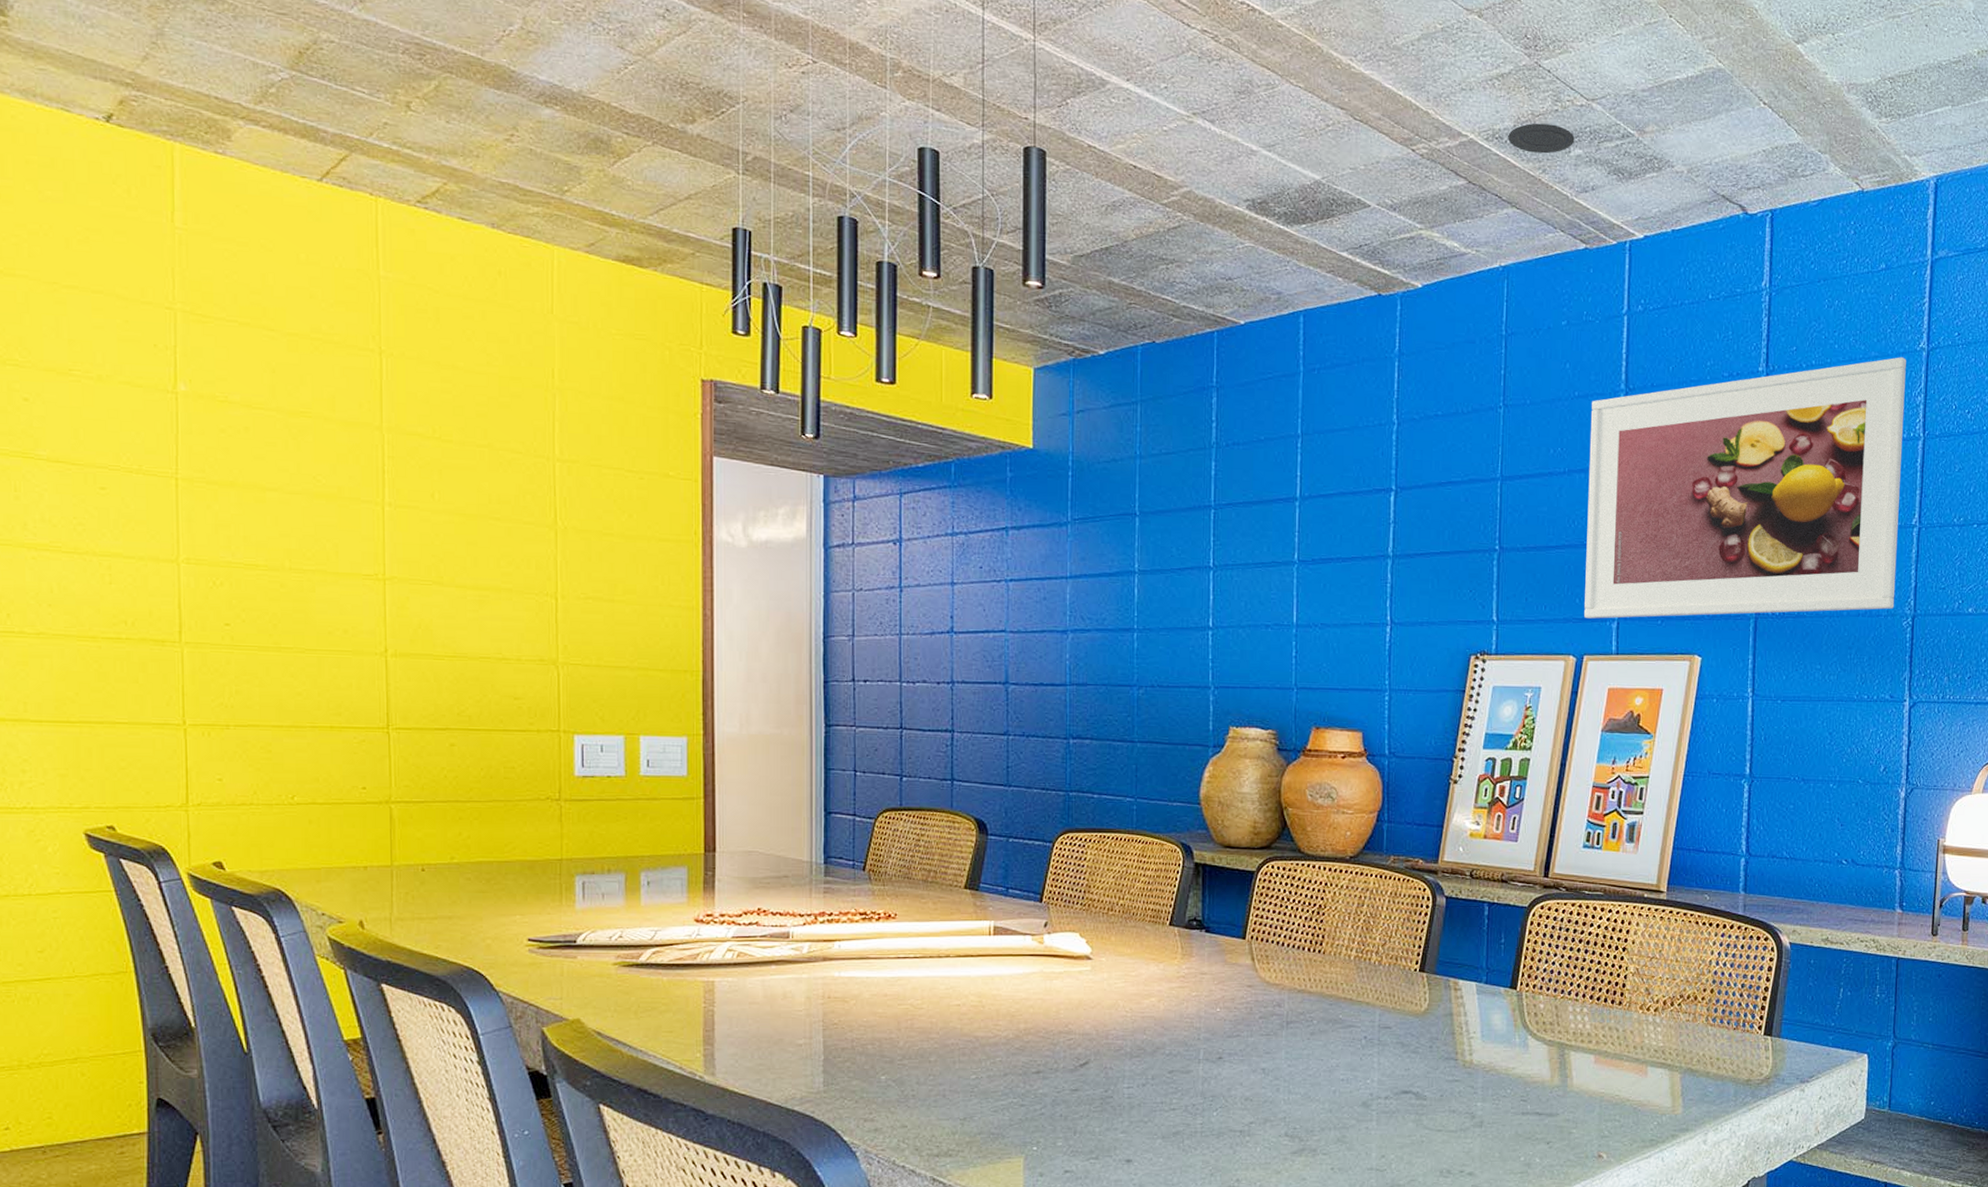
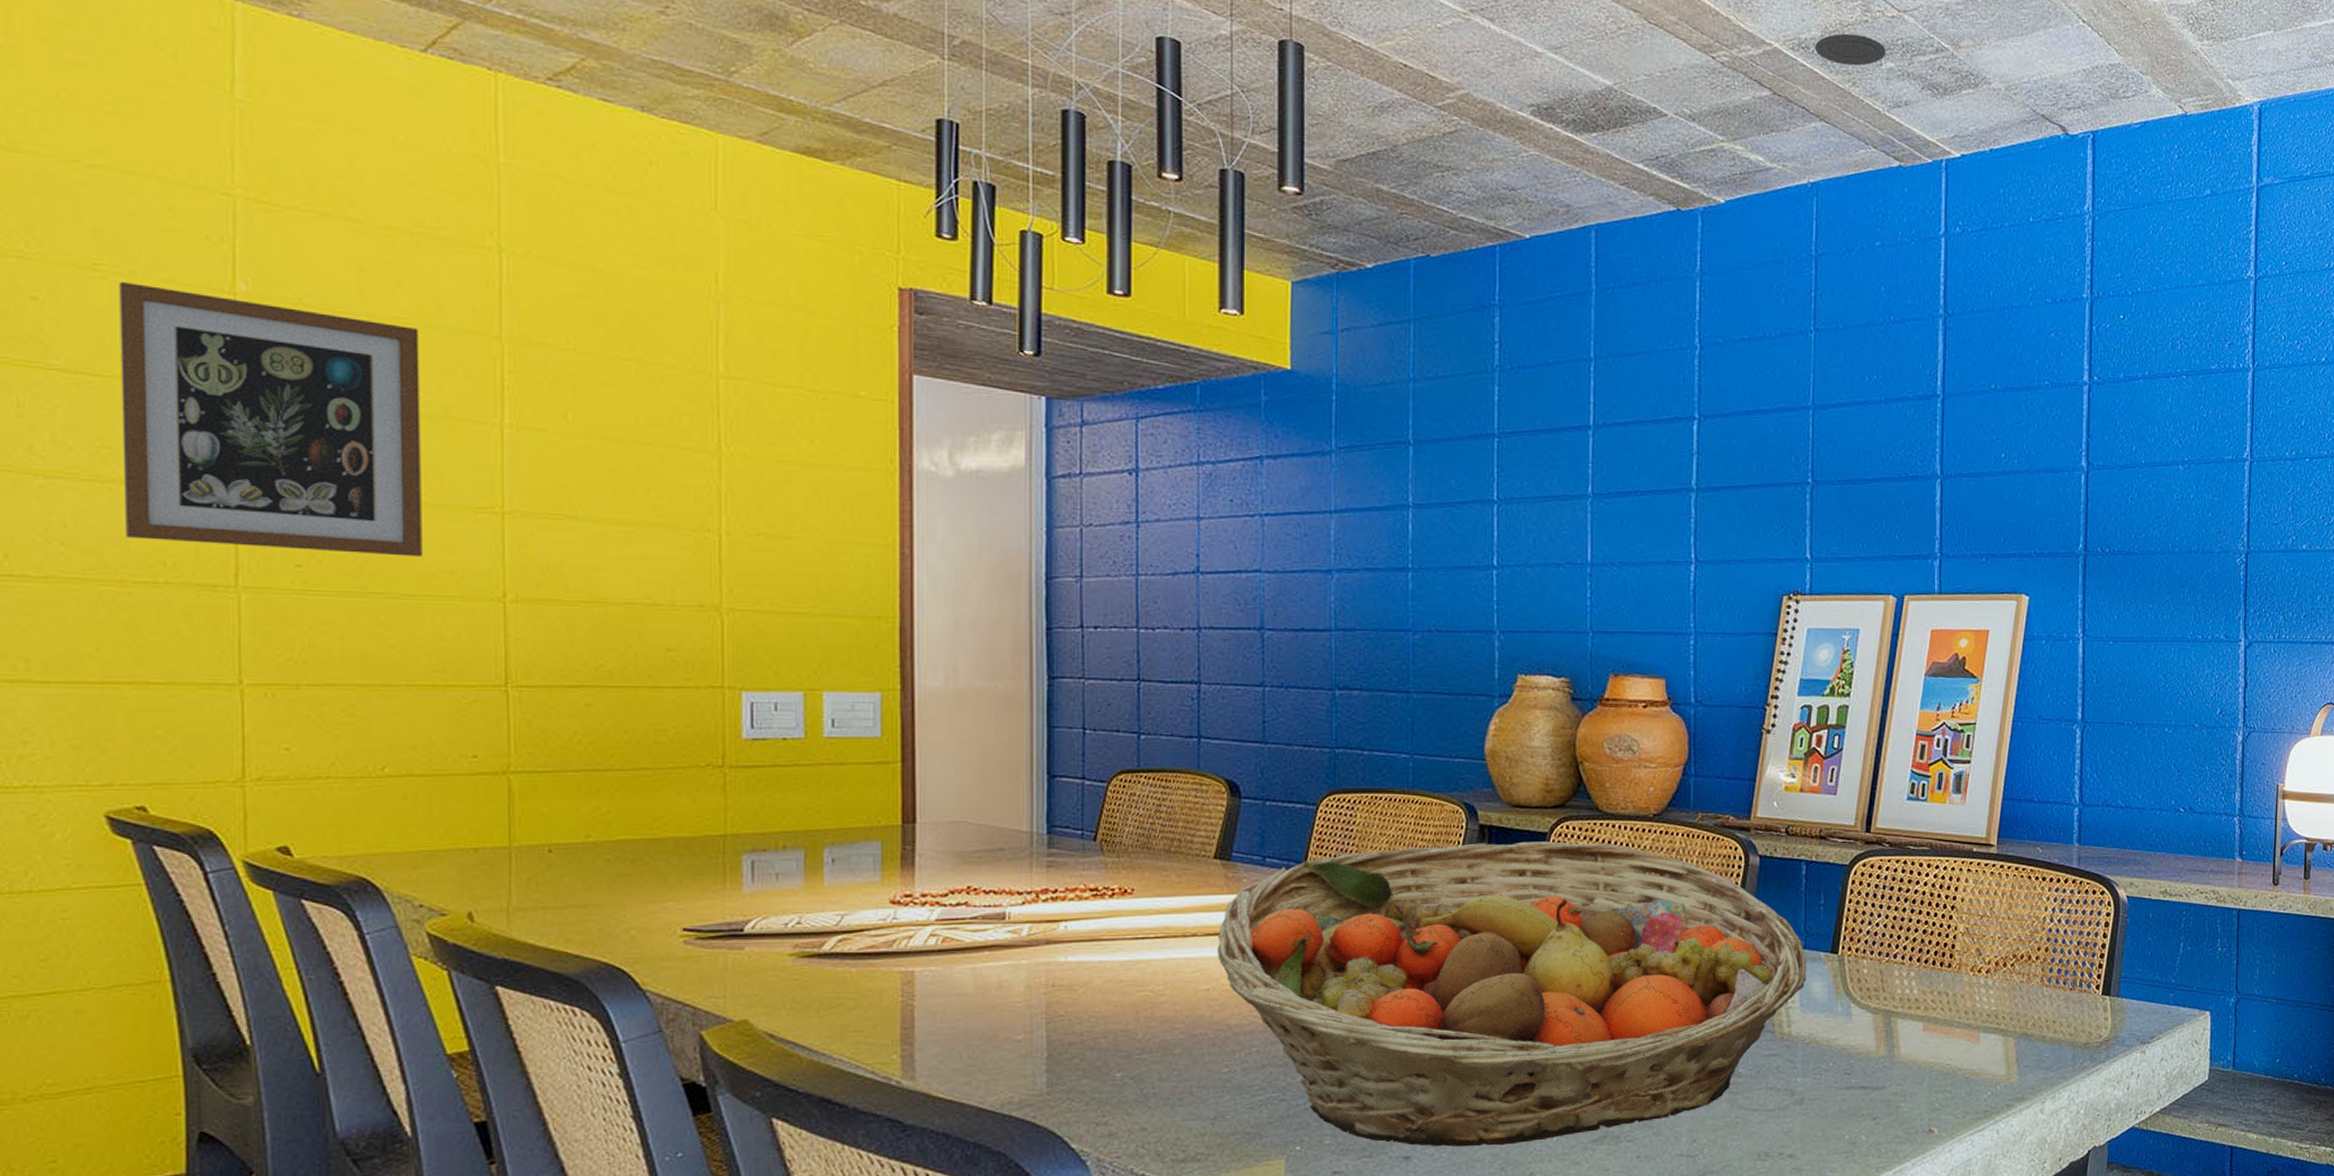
wall art: none [89,385,322,617] -> present [119,282,422,557]
fruit basket: none [967,879,1488,1154] -> present [1217,841,1807,1147]
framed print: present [1584,357,1906,619] -> none [1904,285,2234,556]

